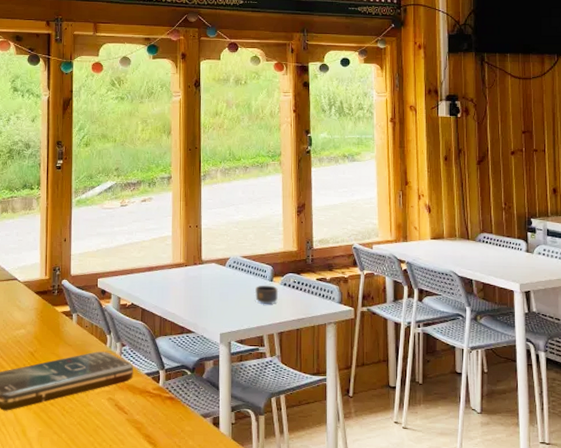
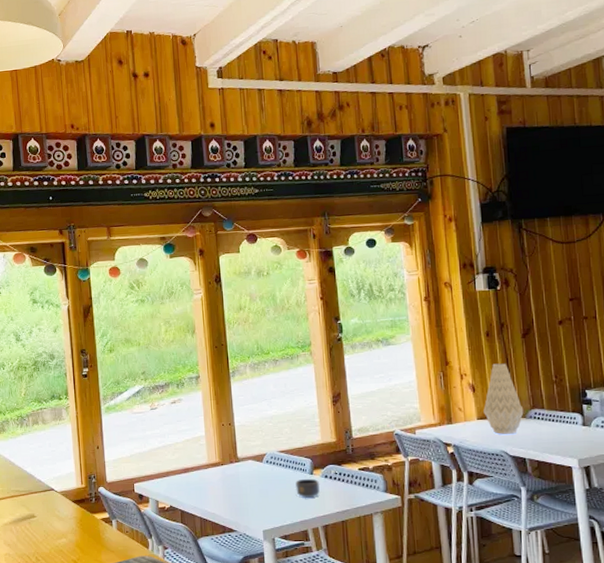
vase: none [437,187,474,256] -> present [483,363,524,435]

